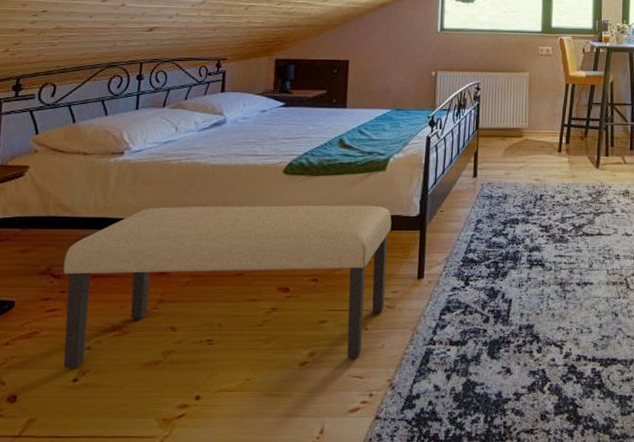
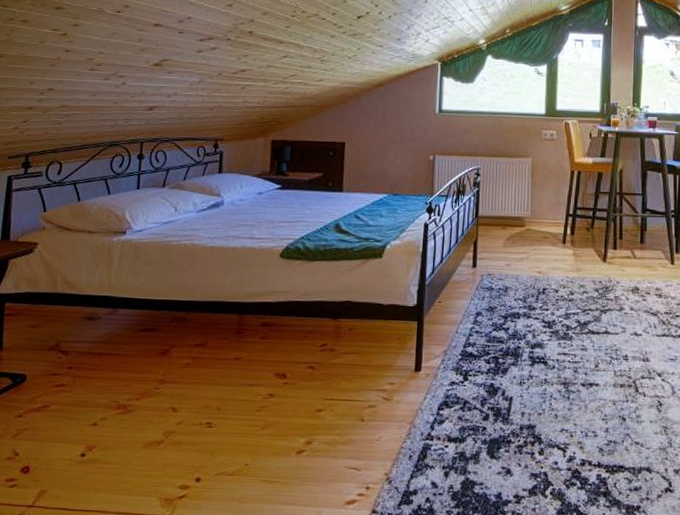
bench: present [63,205,392,369] -> none [70,287,389,450]

